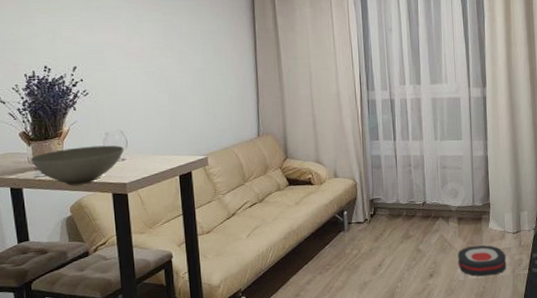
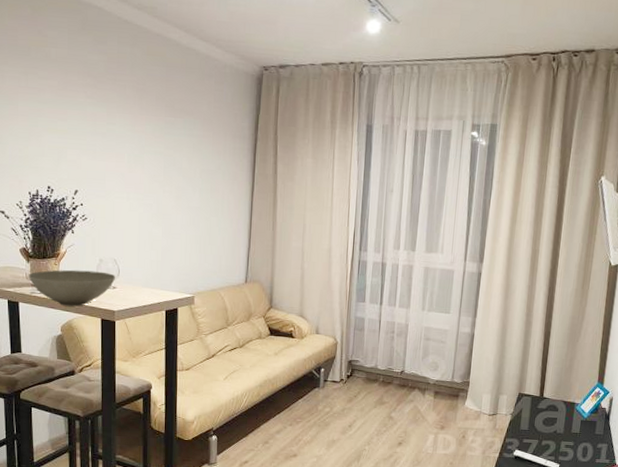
robot vacuum: present [457,245,507,277] -> none [428,421,479,454]

